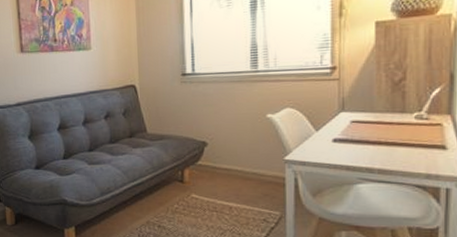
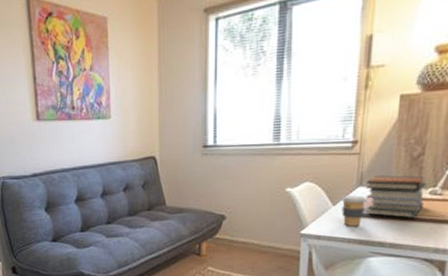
coffee cup: none [324,120,351,153] -> present [341,195,367,227]
book stack: none [347,100,411,143] -> present [365,175,427,218]

